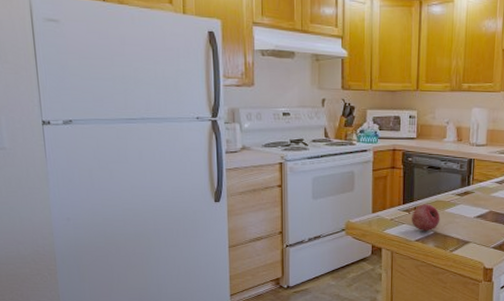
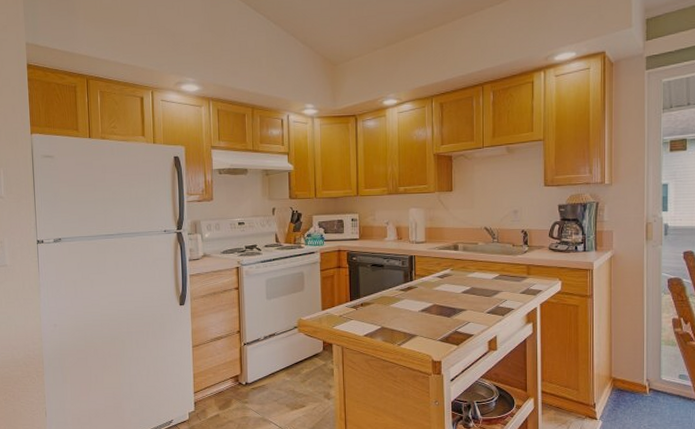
fruit: present [411,204,441,232] -> none [358,300,387,327]

